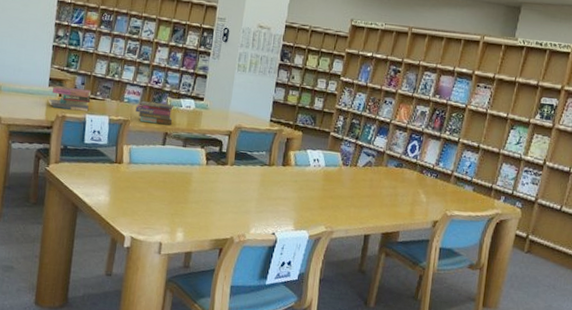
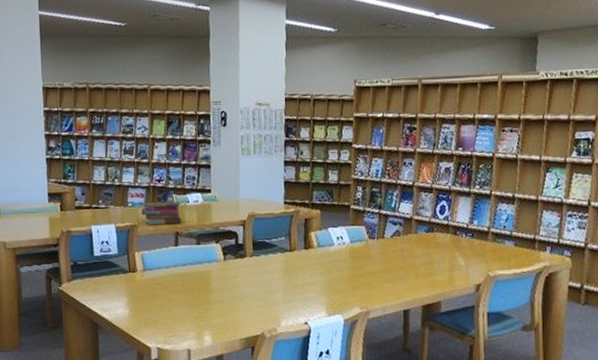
books: present [48,86,92,113] -> none [50,199,94,225]

